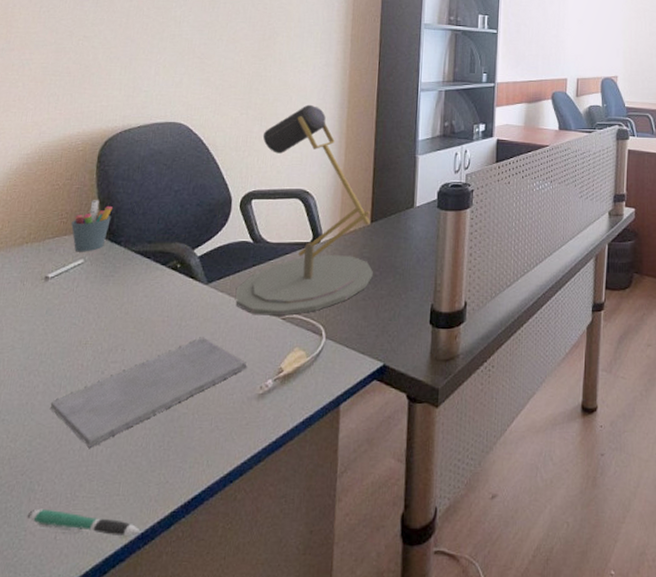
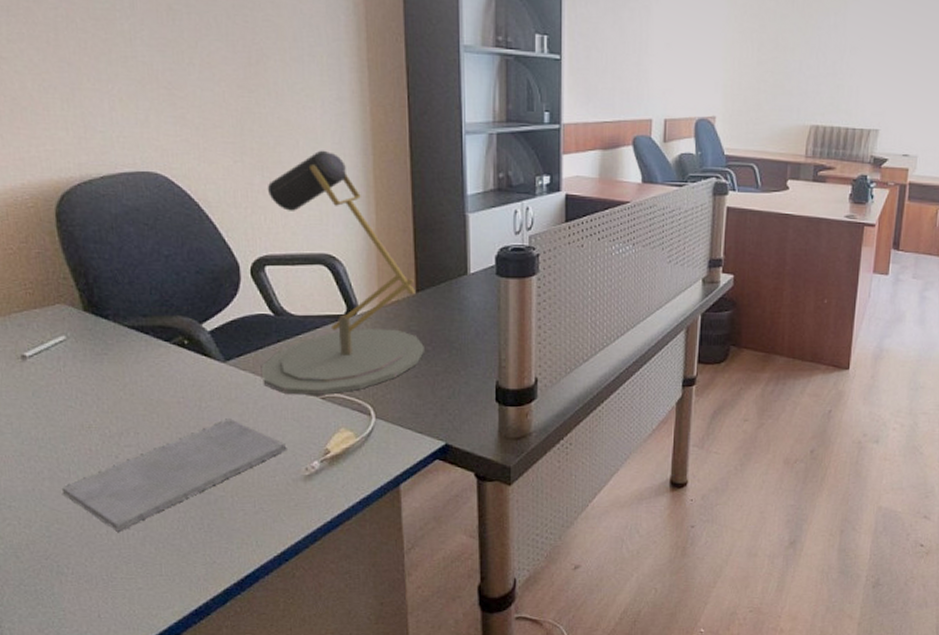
pen: present [27,508,141,536] -> none [62,590,194,612]
pen holder: present [71,200,112,252] -> none [40,267,90,328]

